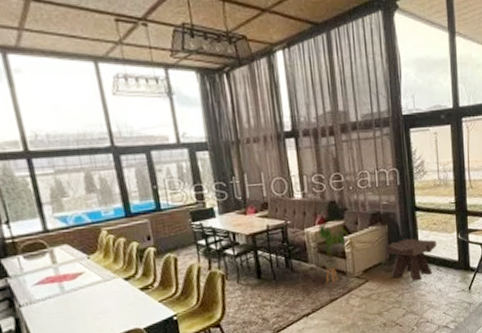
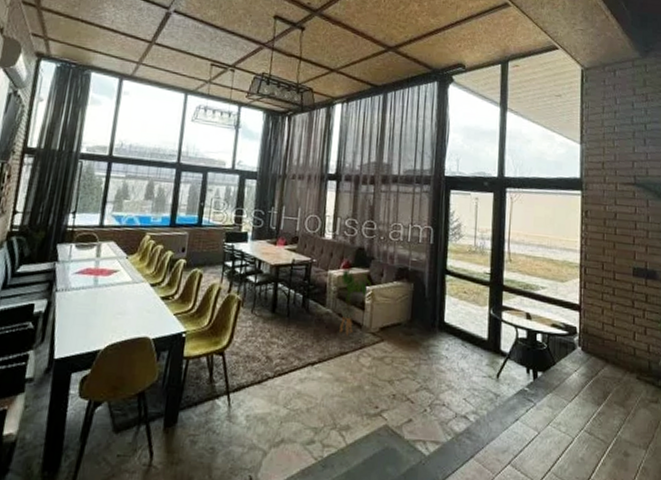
side table: present [386,238,436,281] -> none [408,302,465,353]

